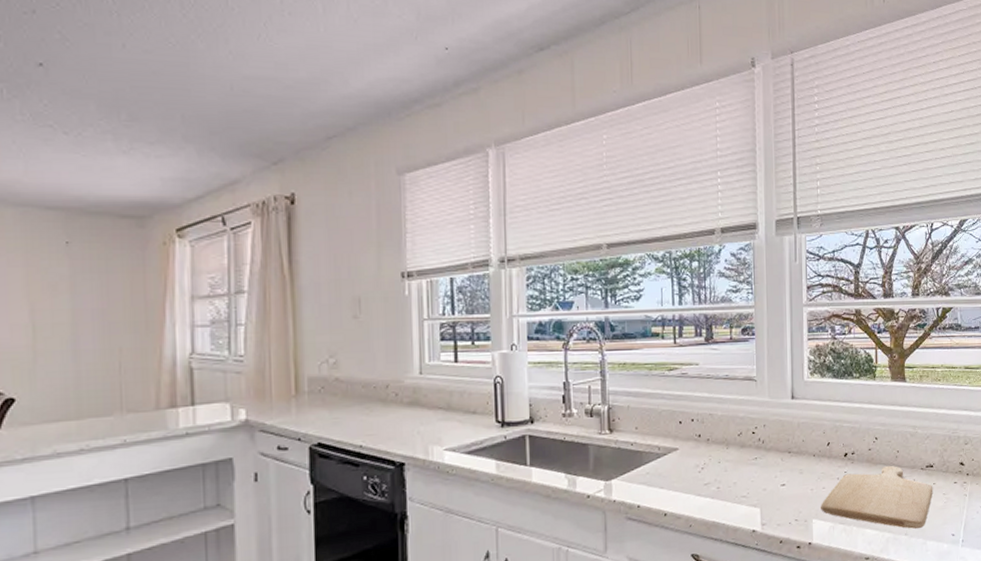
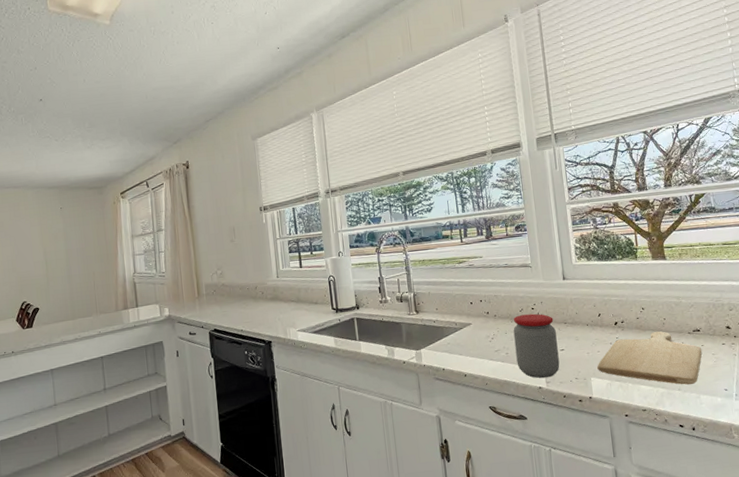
jar: none [728,439,779,520] -> present [513,313,560,378]

